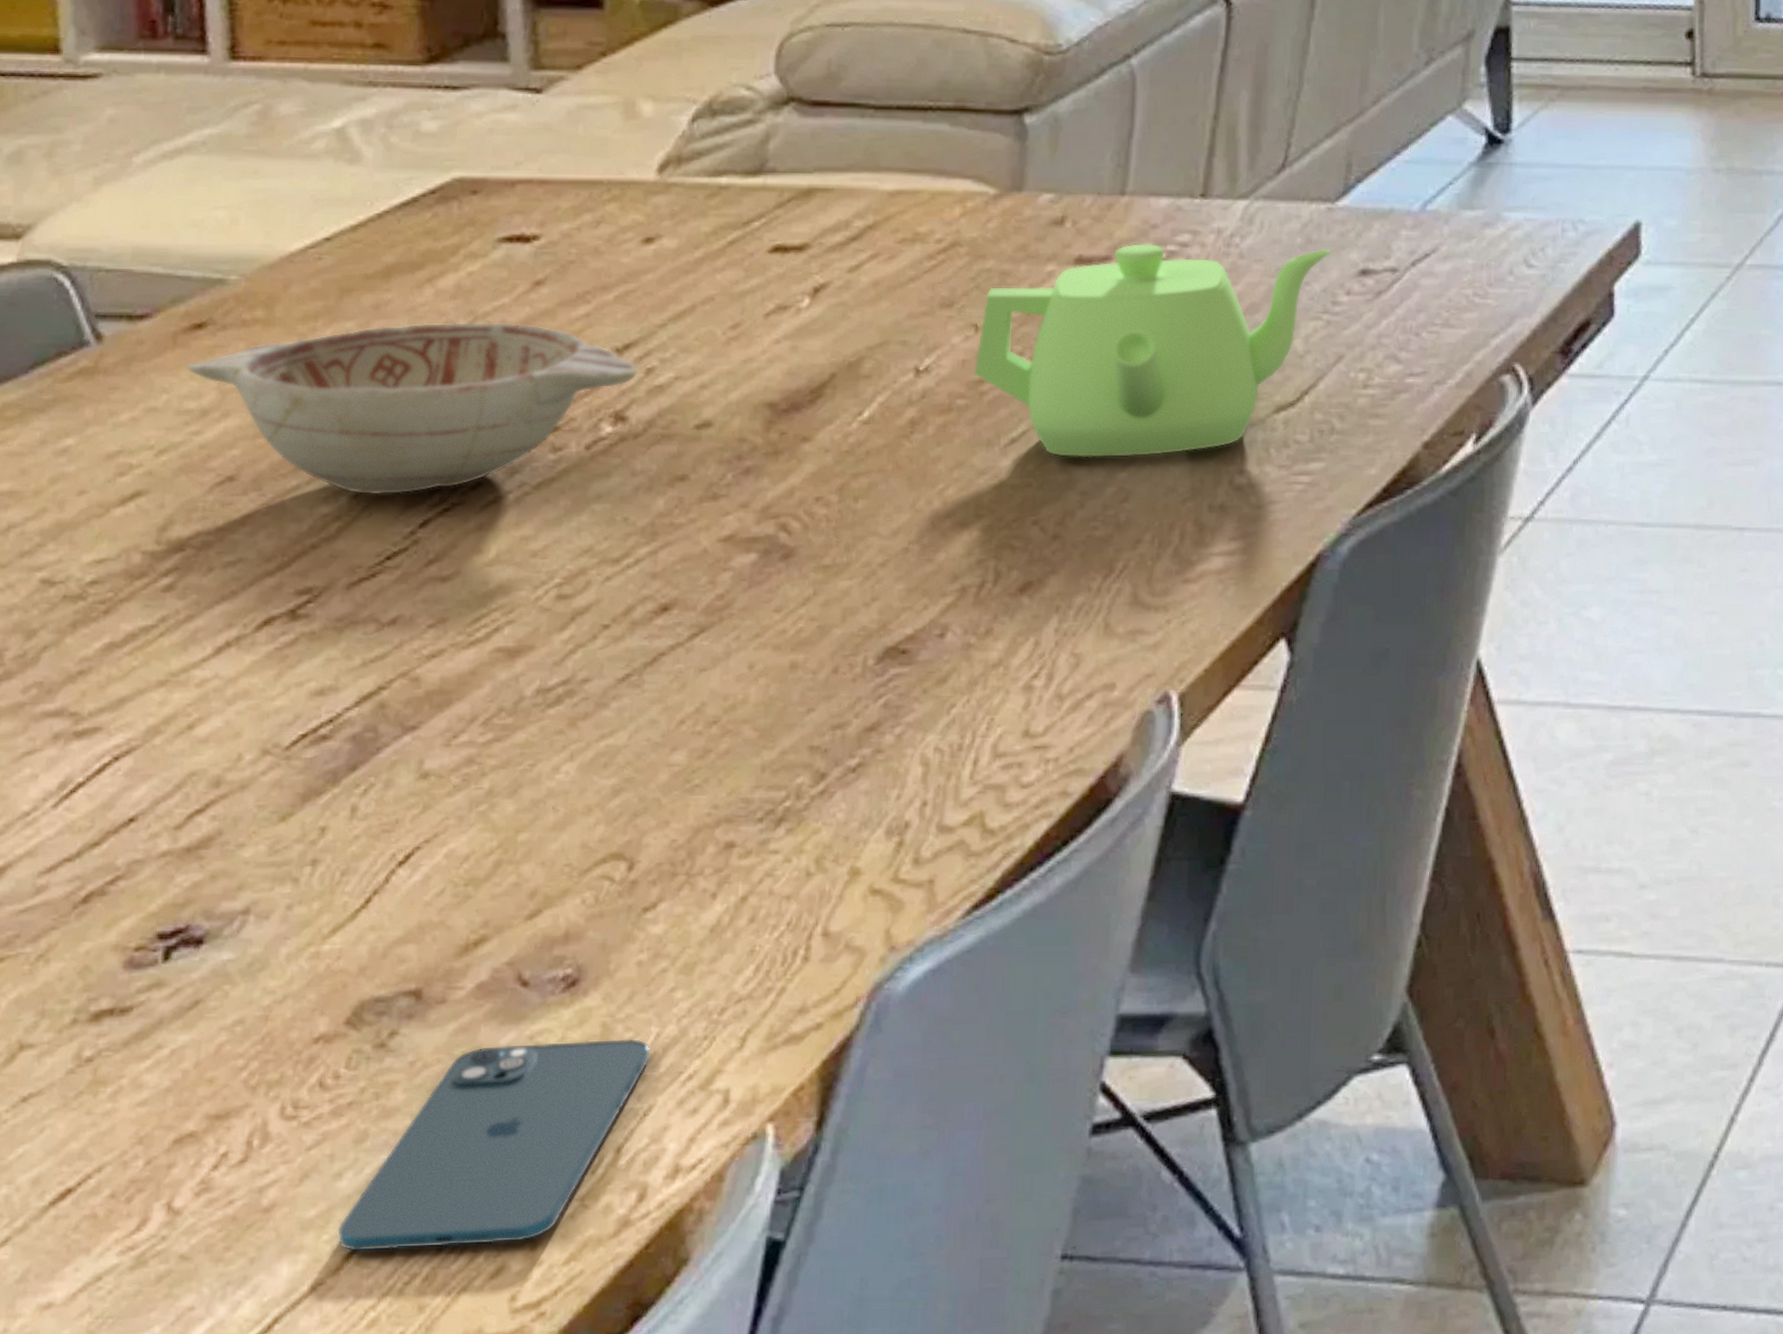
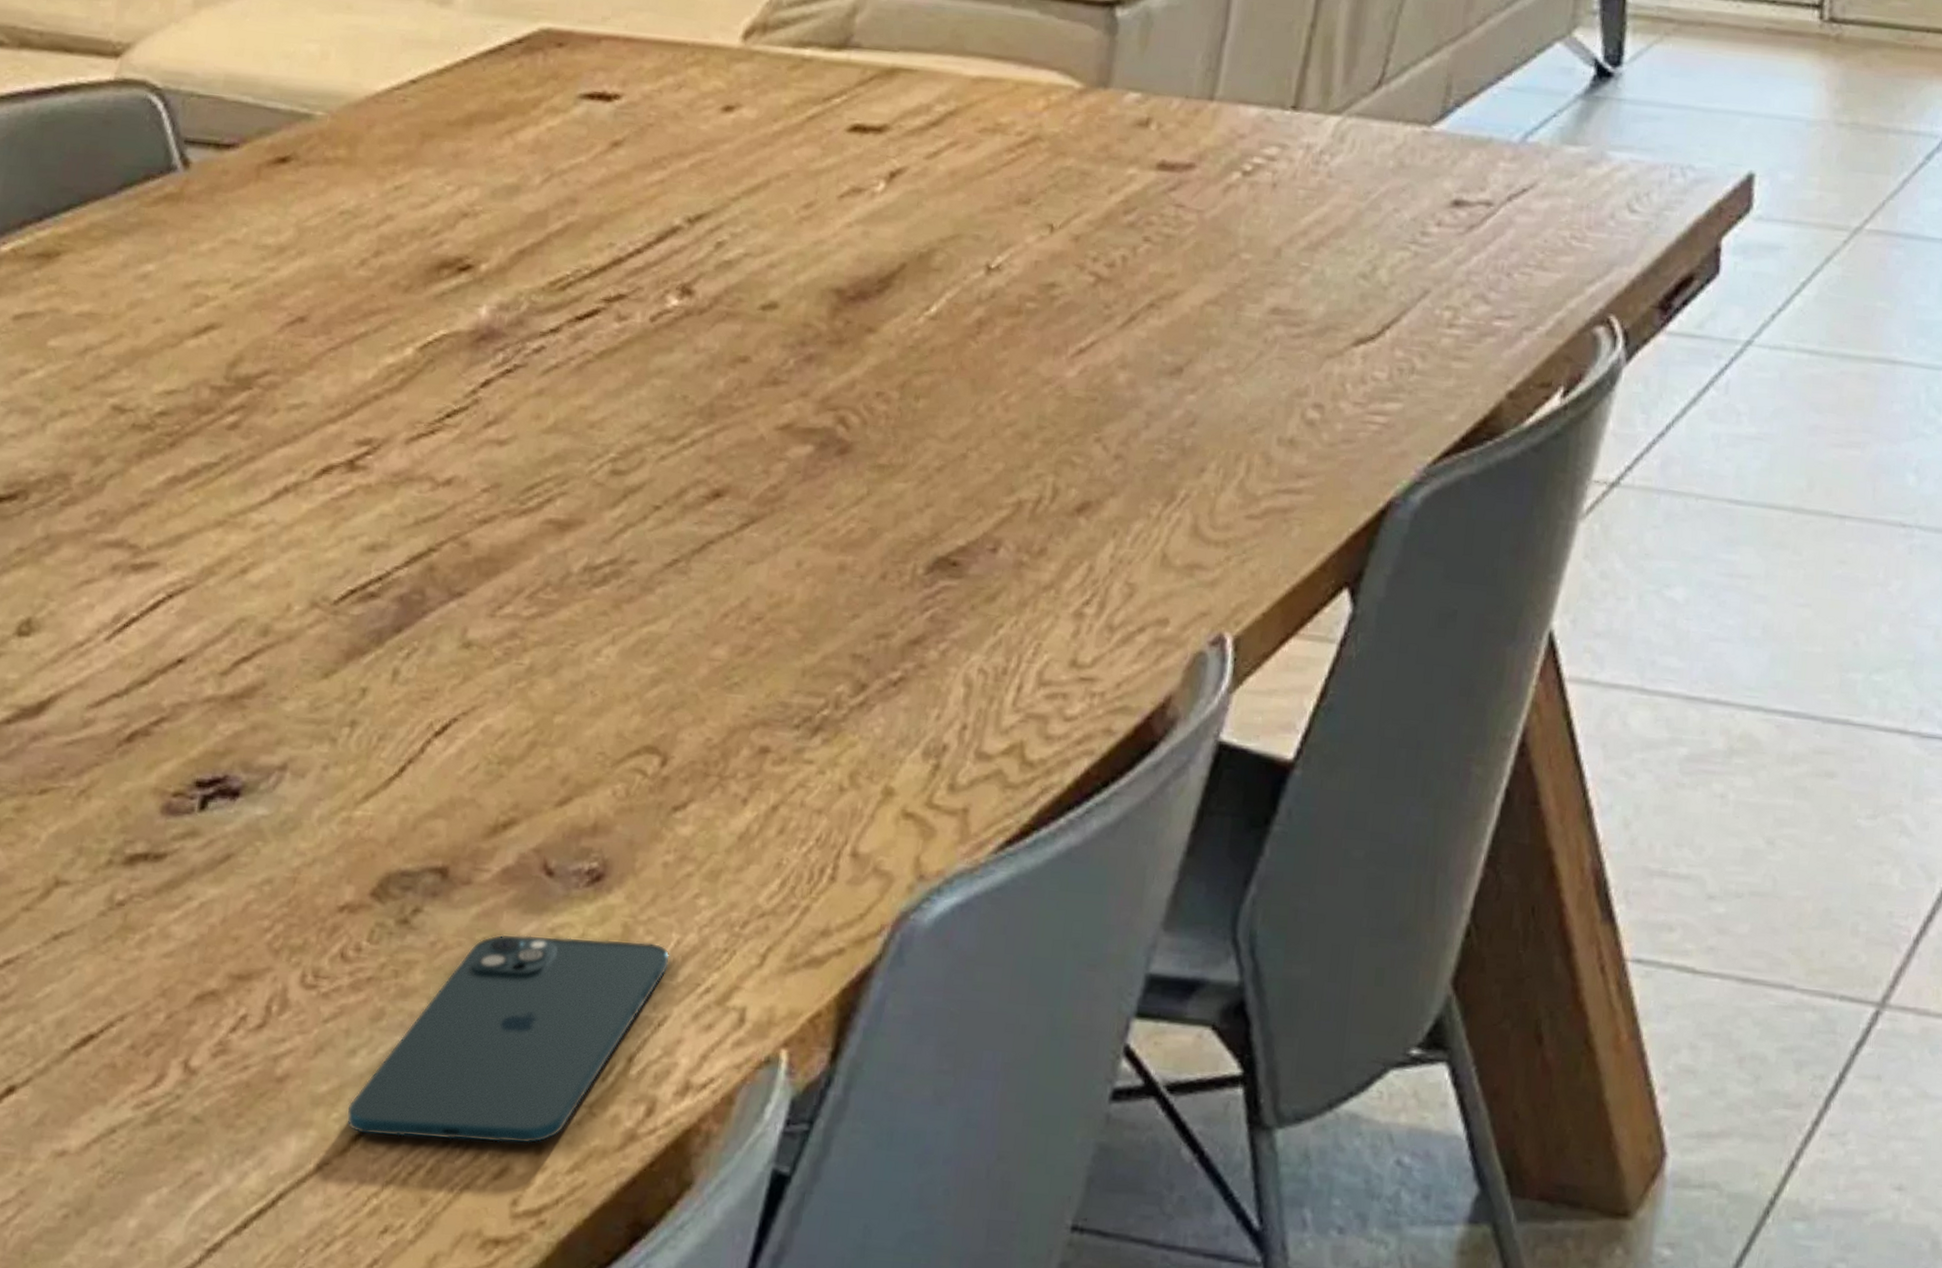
decorative bowl: present [186,322,638,495] -> none [267,175,709,351]
teapot: present [974,243,1332,458] -> none [1046,152,1425,380]

